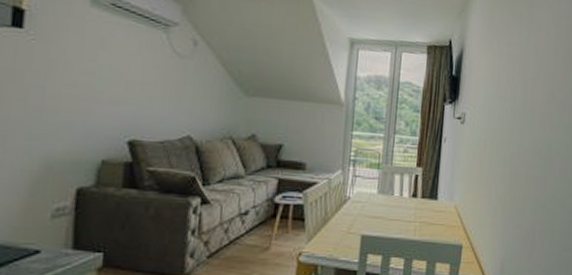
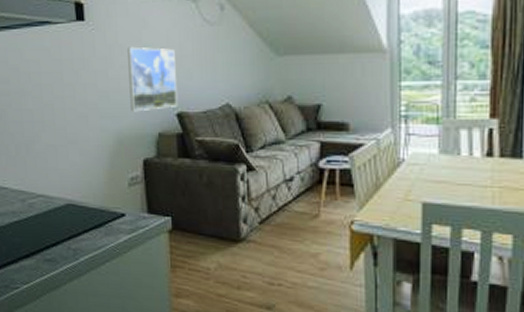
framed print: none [69,65,136,136] -> present [128,46,177,112]

